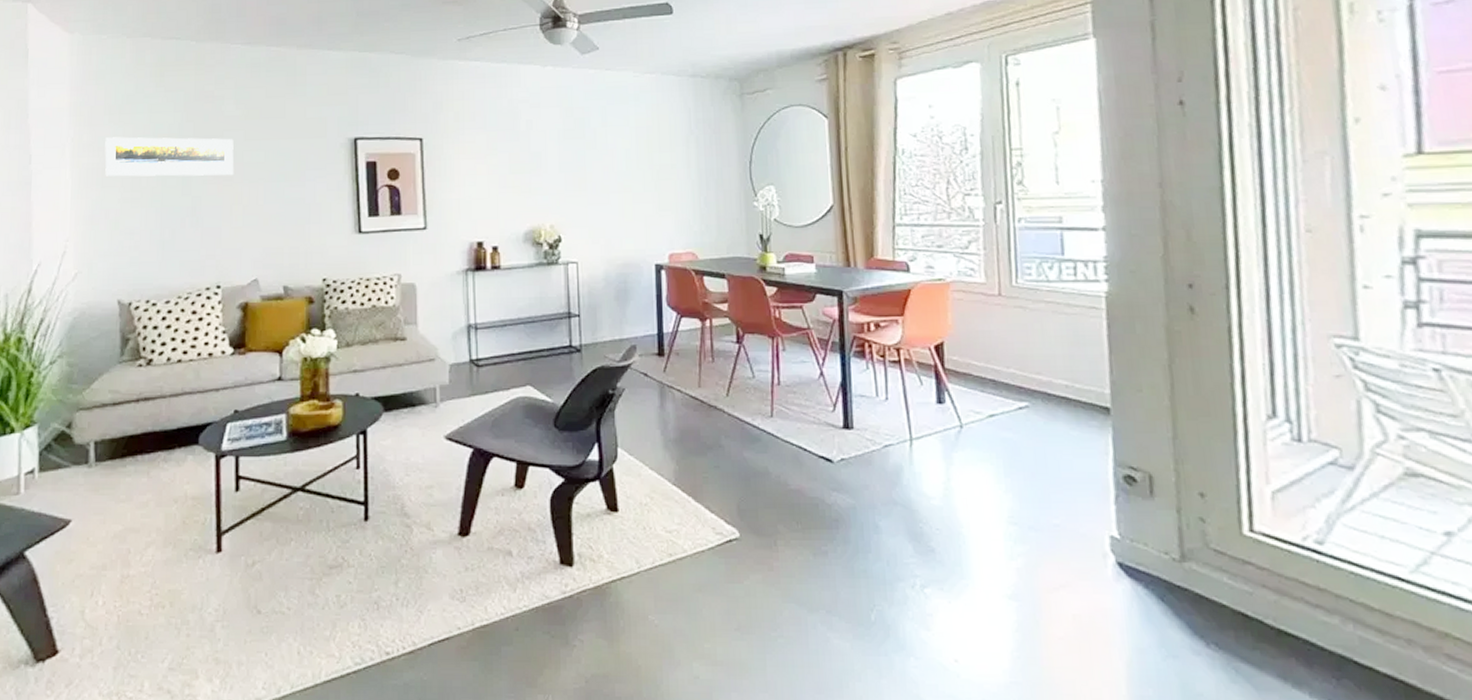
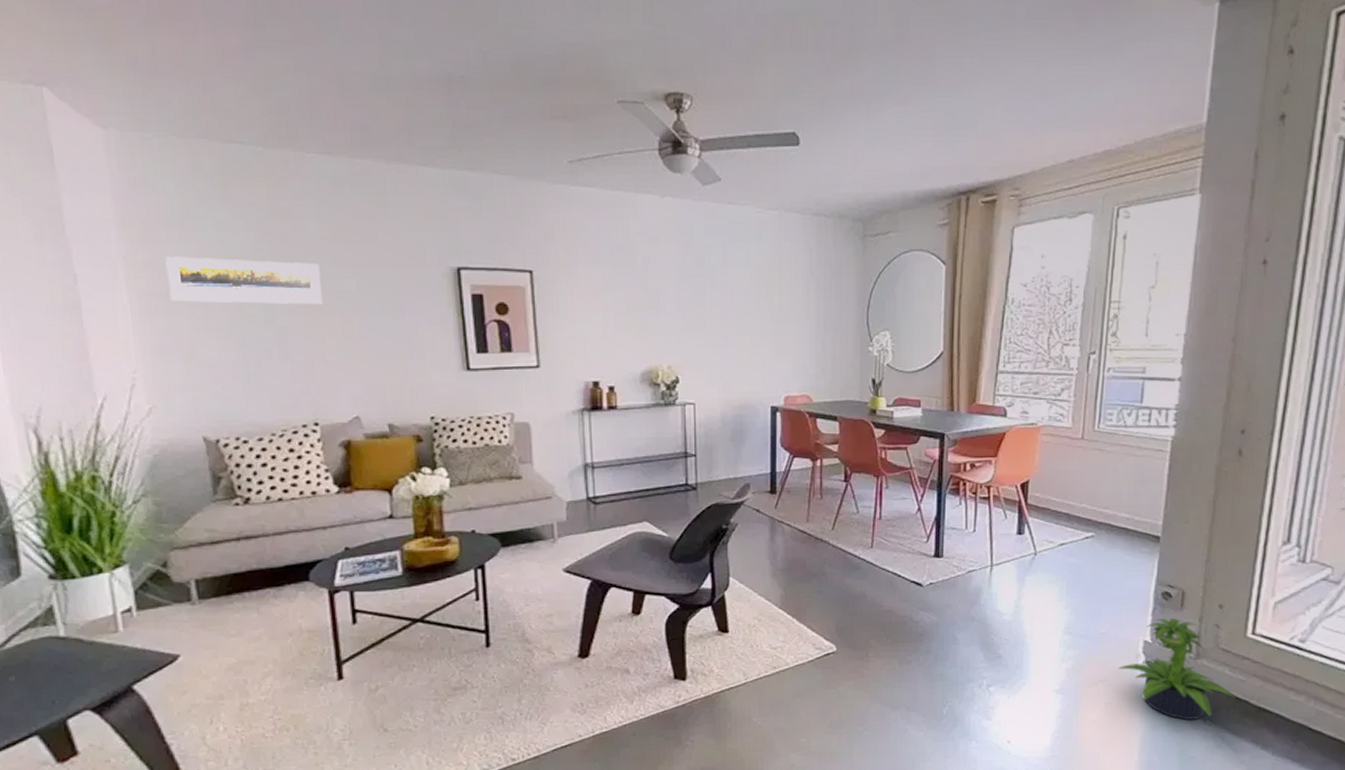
potted plant: none [1082,508,1243,642] -> present [1118,618,1235,720]

